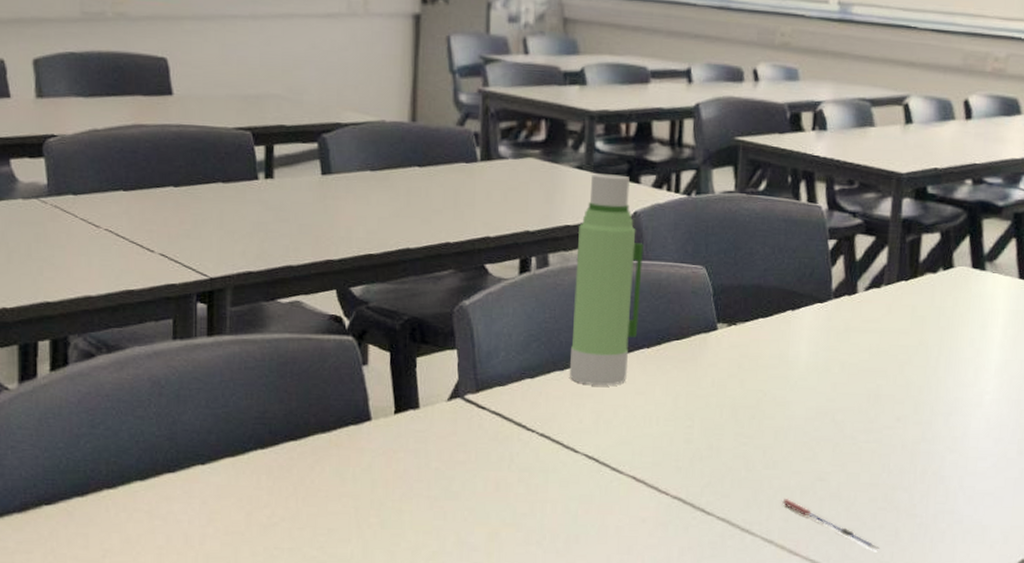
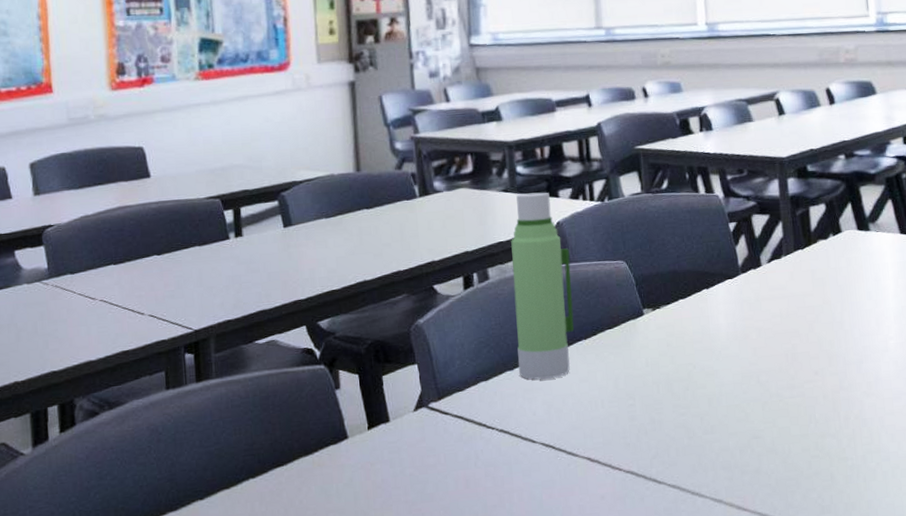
pen: present [782,498,879,550] -> none [725,458,819,496]

